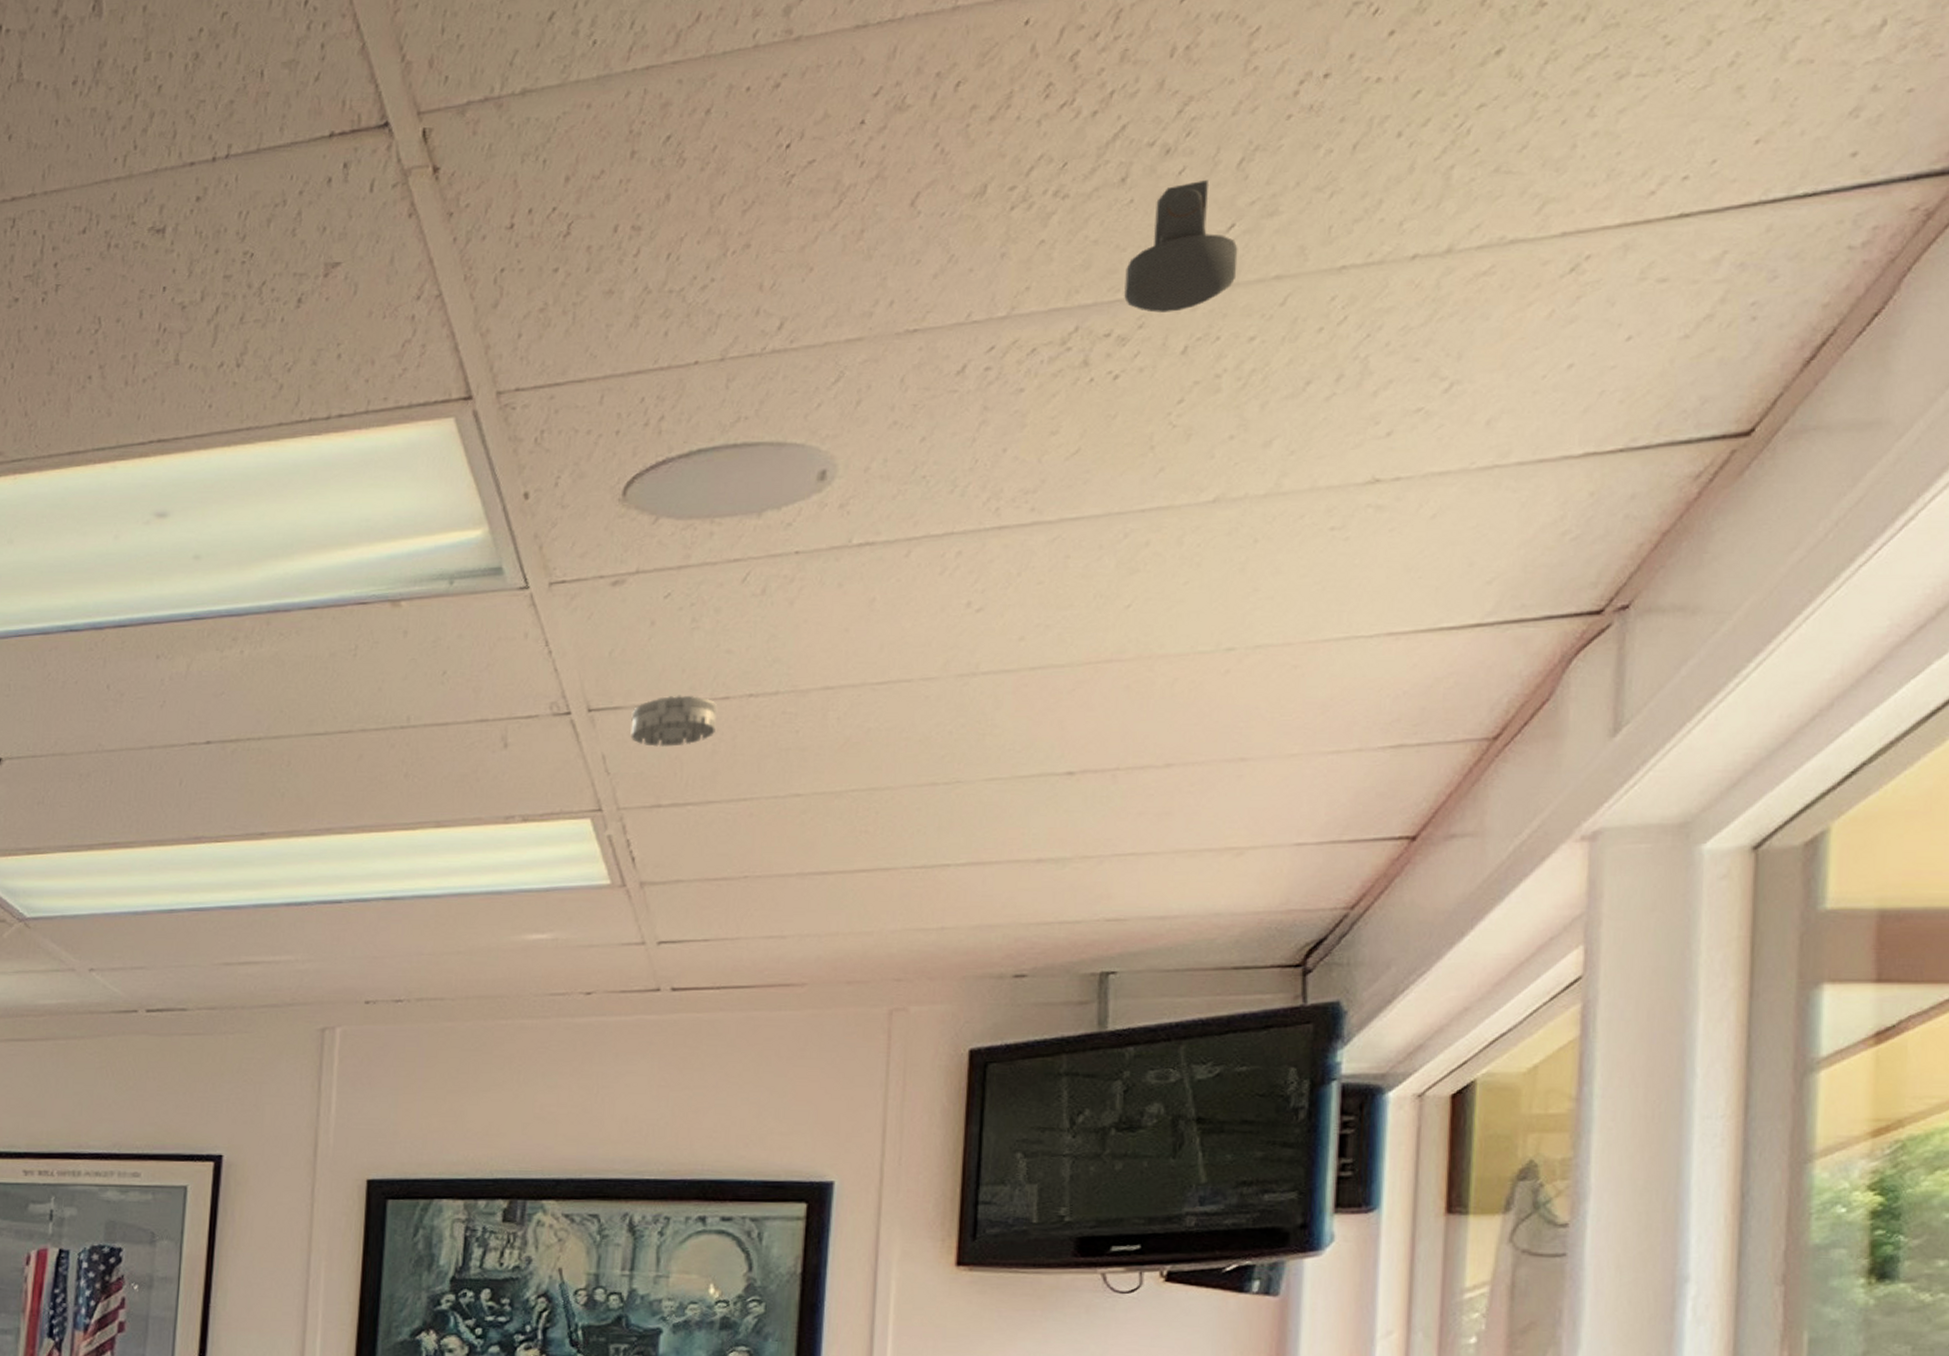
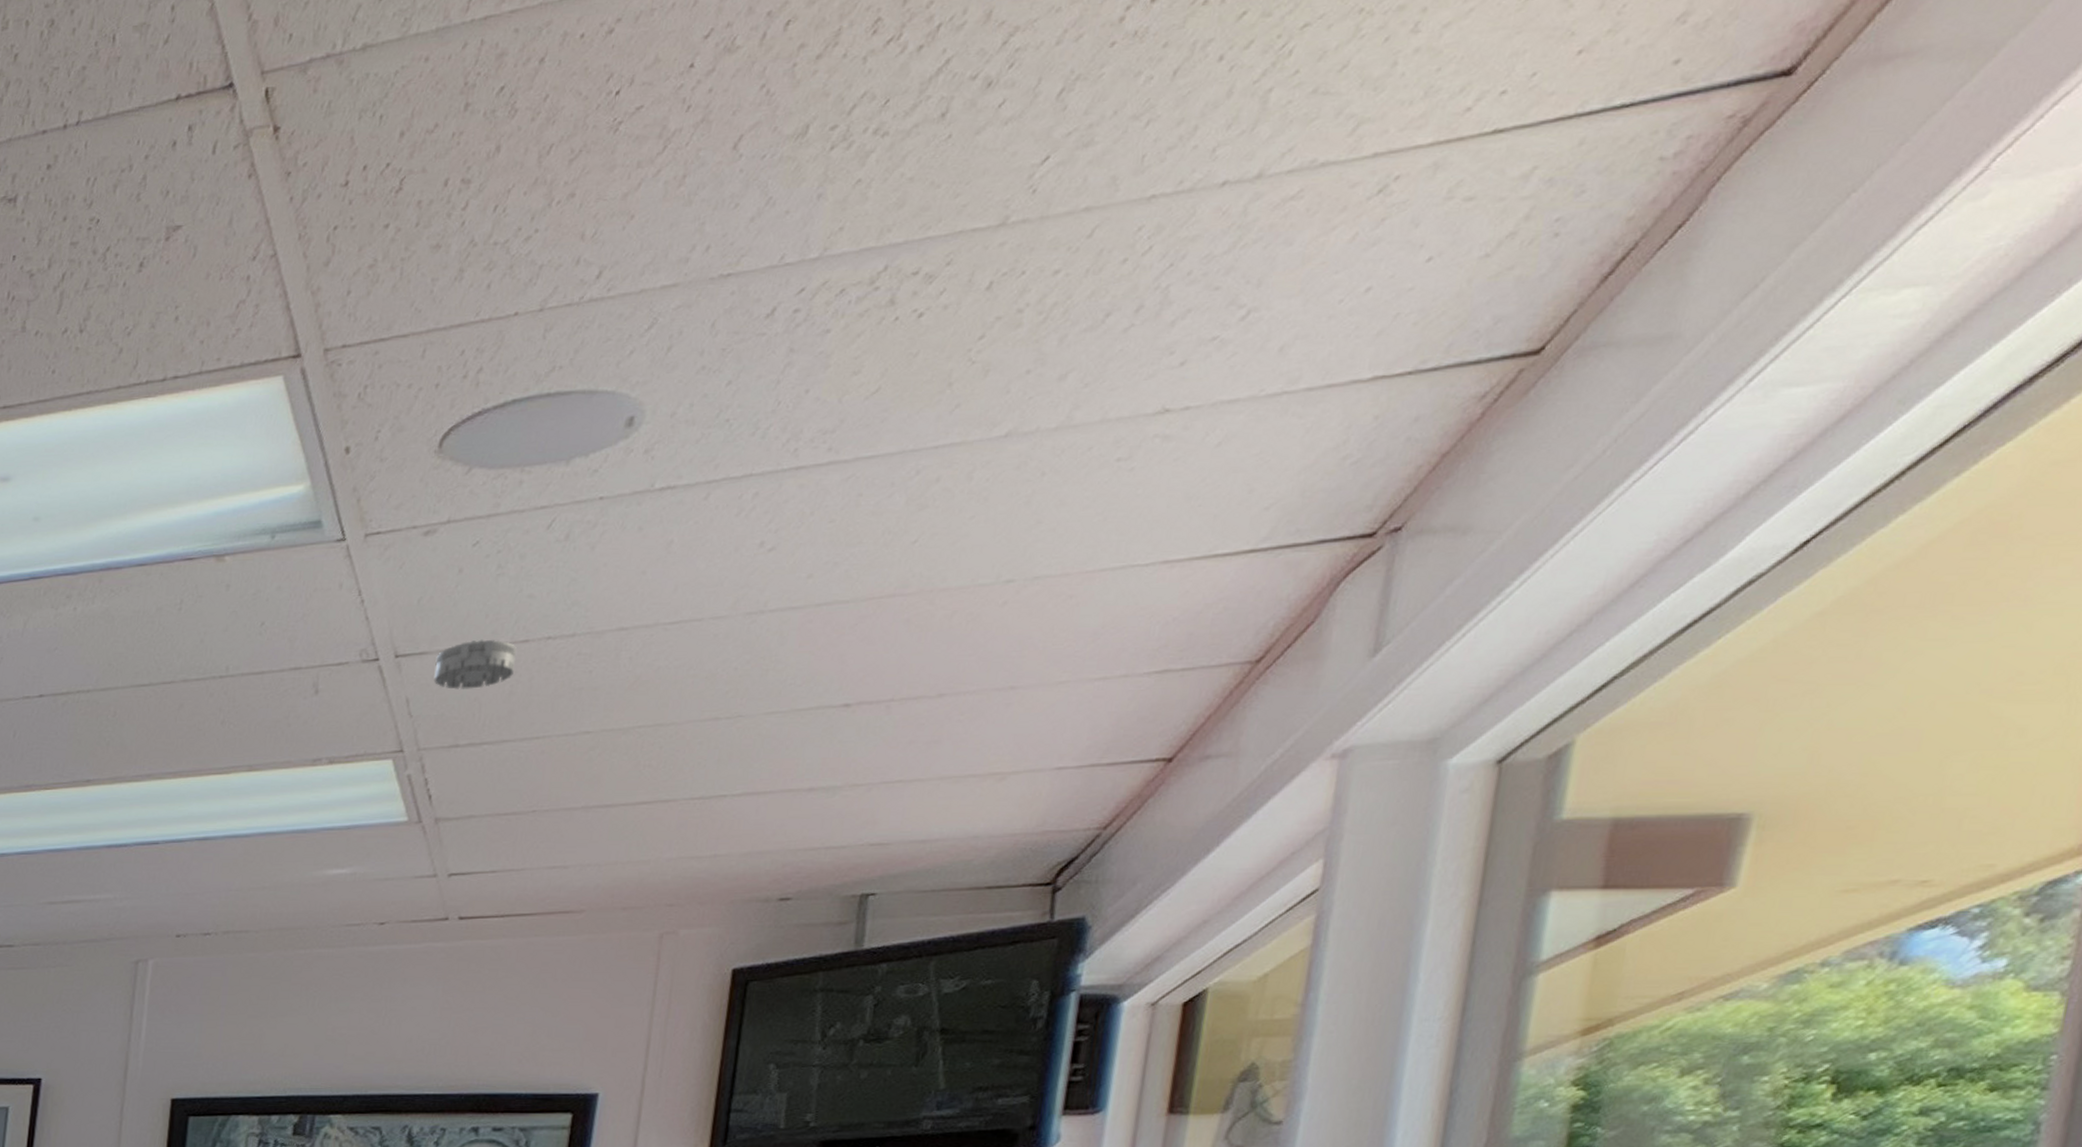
security camera: present [1124,179,1238,313] -> none [935,111,1051,249]

